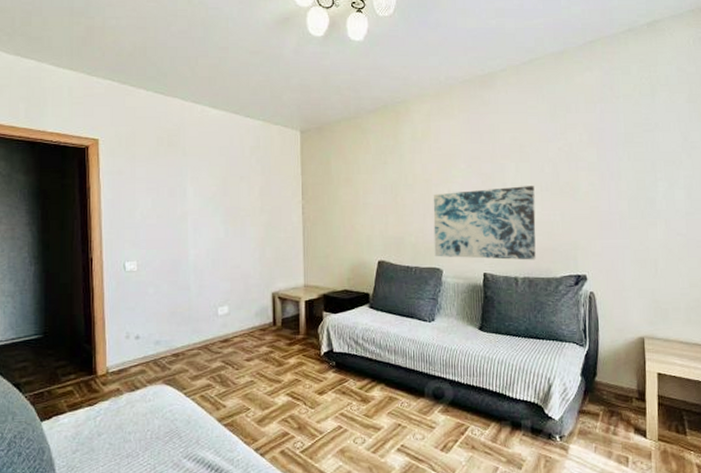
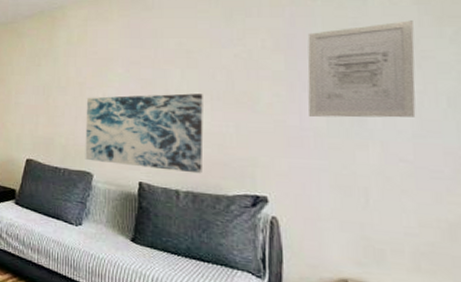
wall art: none [613,116,688,202] -> present [307,20,416,118]

